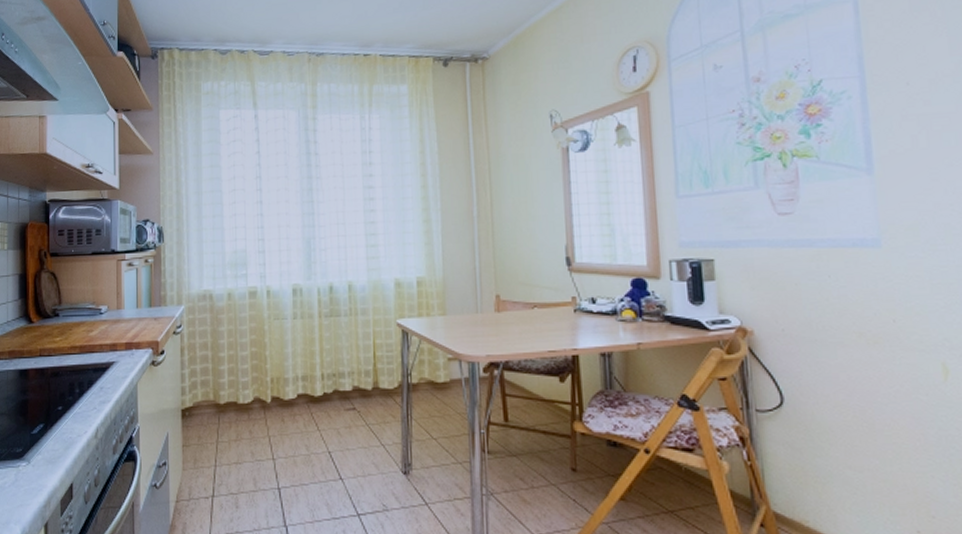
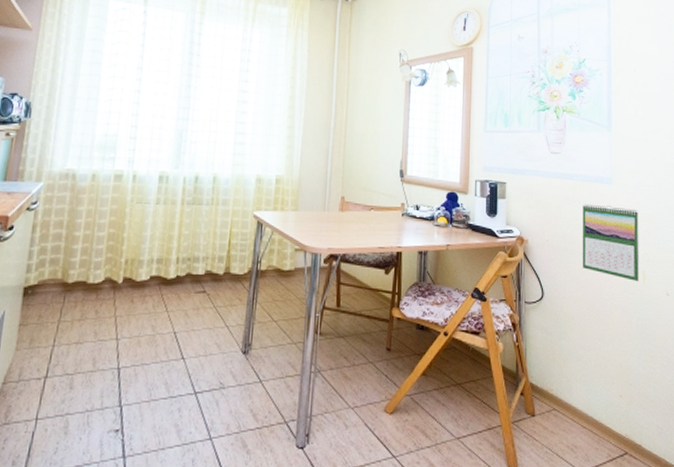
calendar: none [835,276,939,379] -> present [582,203,640,282]

